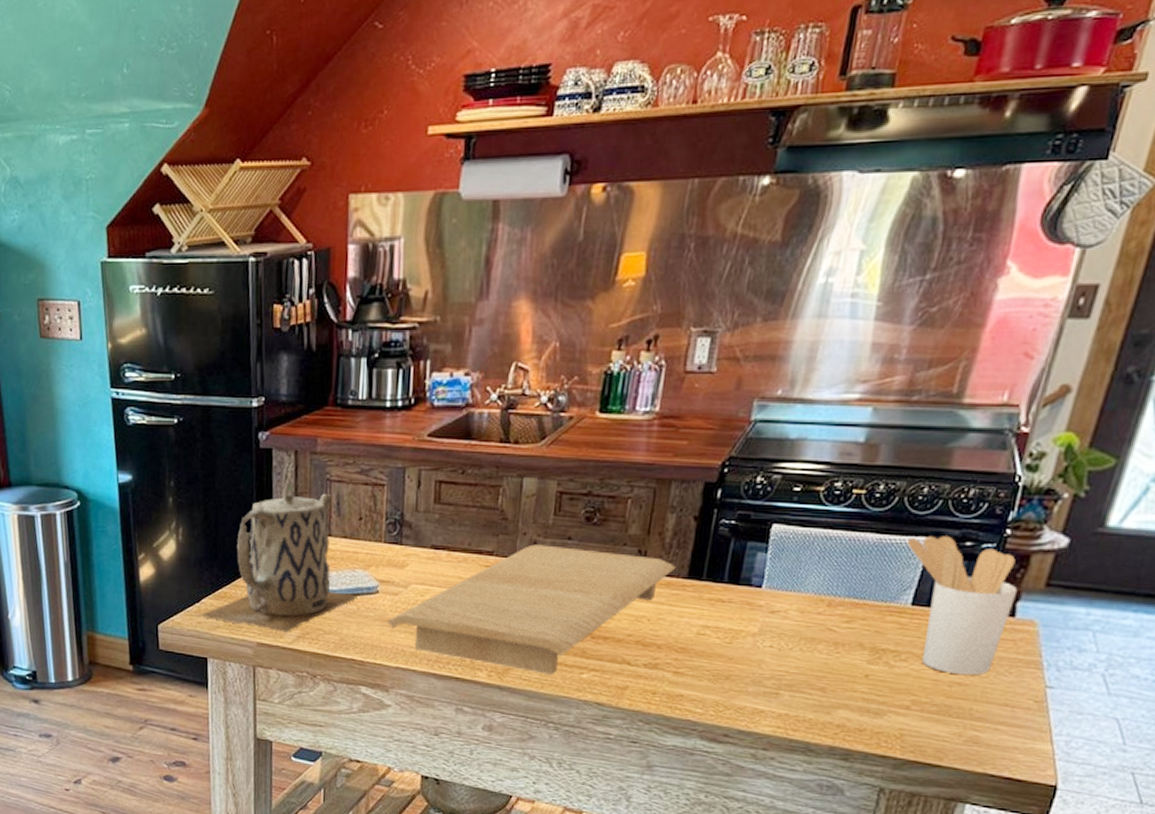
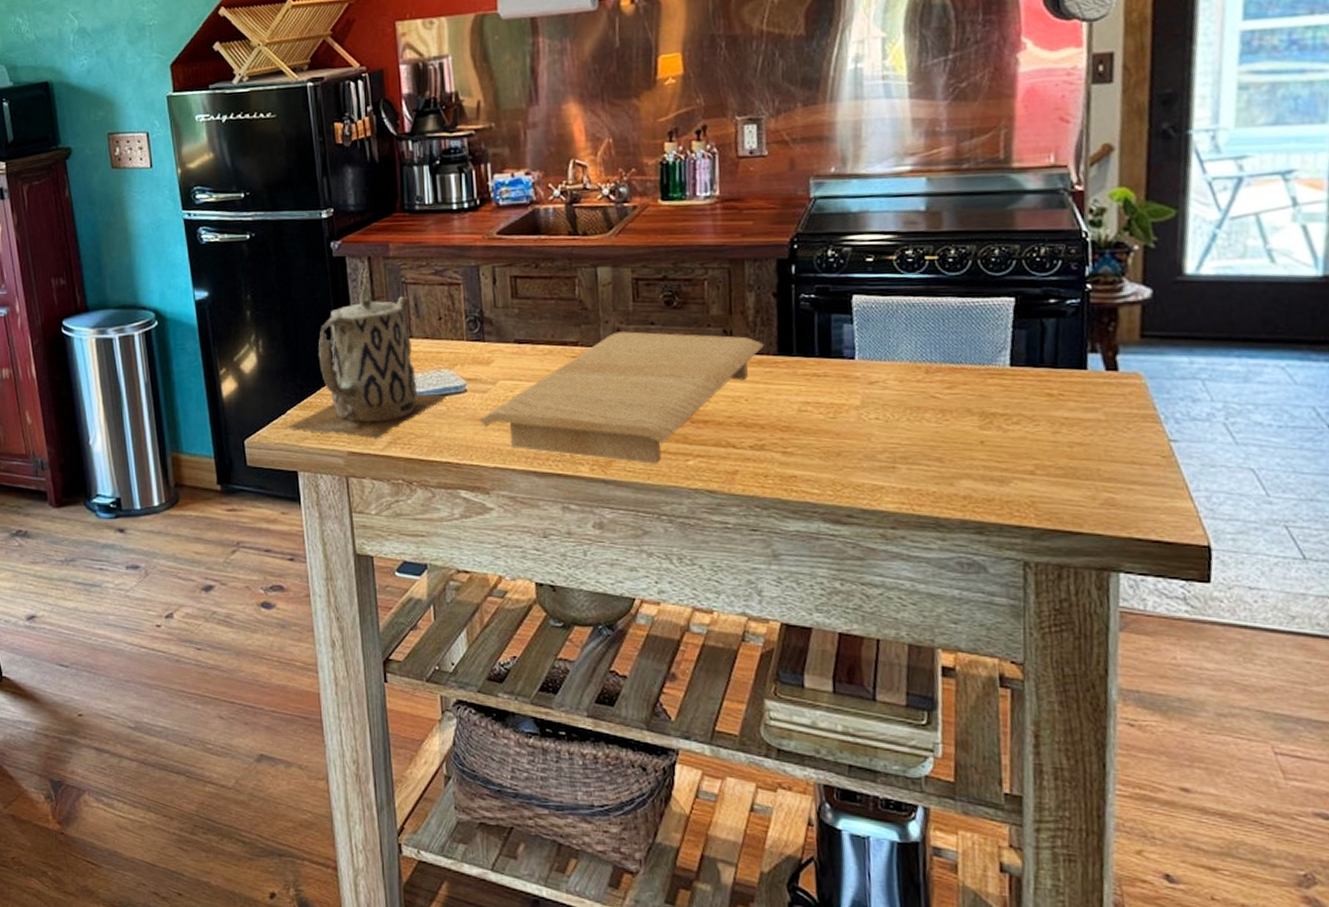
utensil holder: present [906,535,1018,675] -> none [990,295,1114,435]

